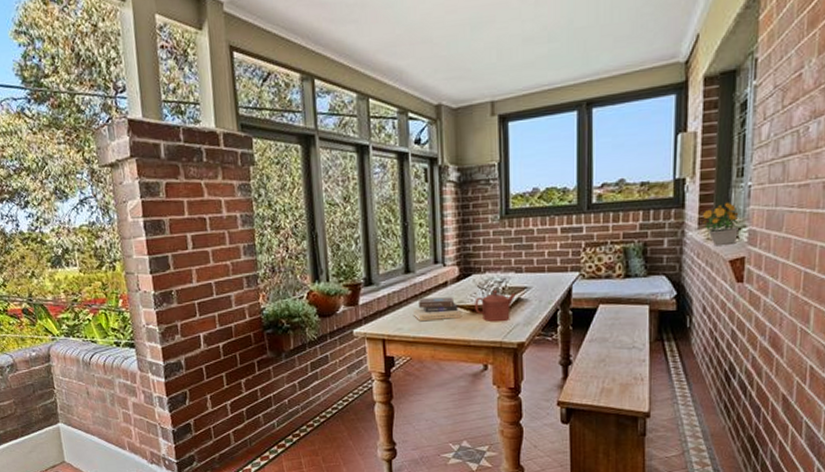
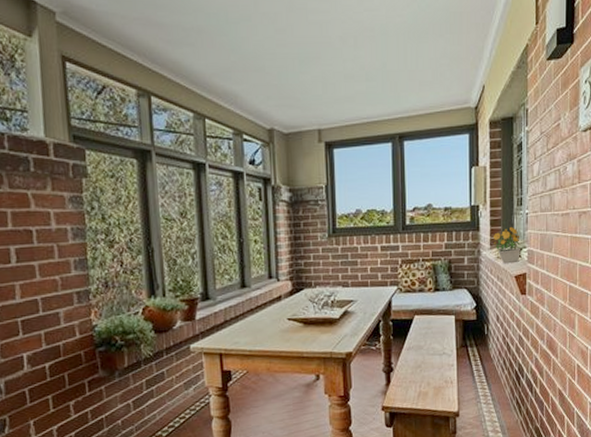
books: present [412,297,461,322] -> none [249,310,294,335]
teapot: present [475,290,516,321] -> none [307,304,343,333]

